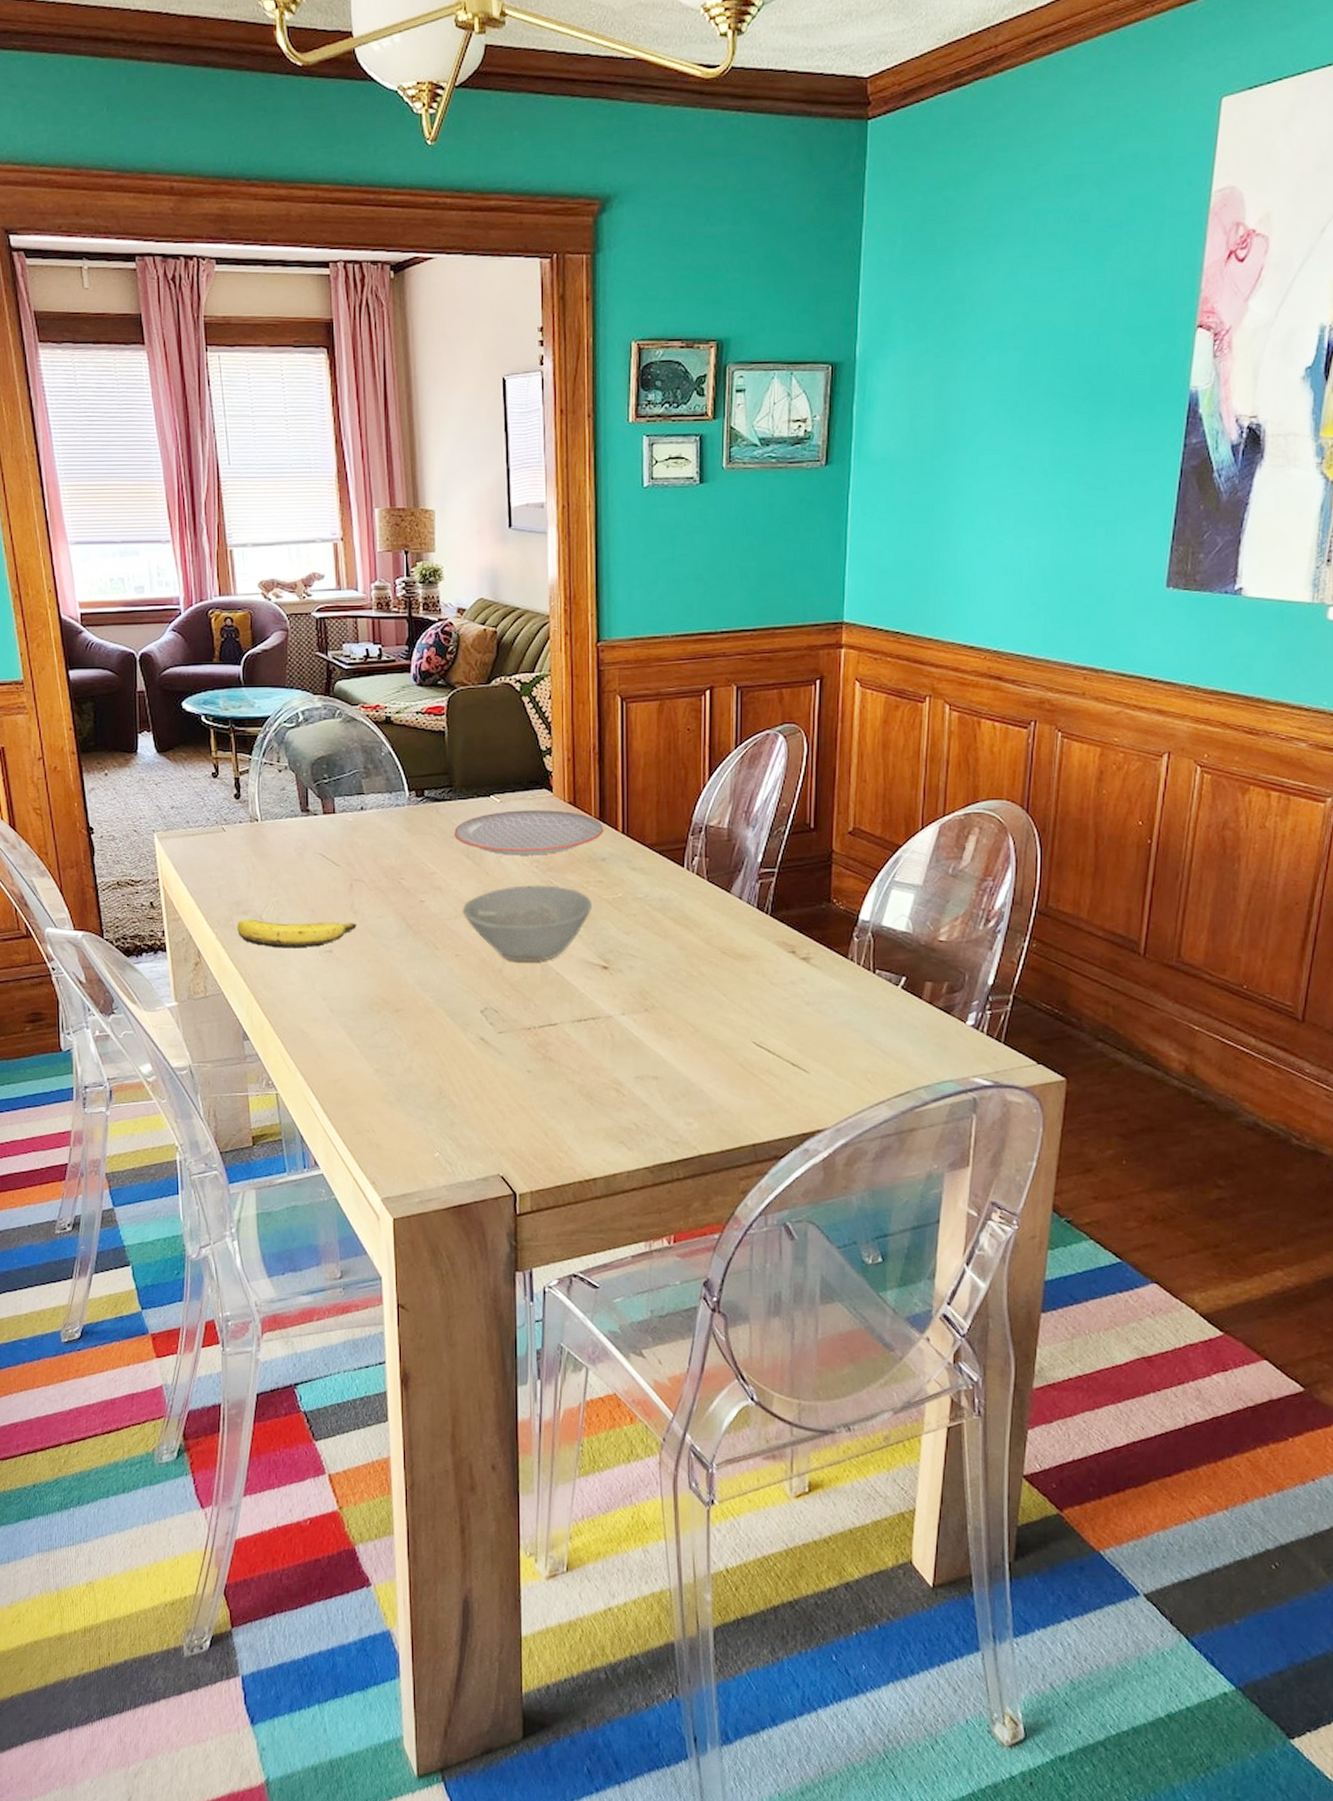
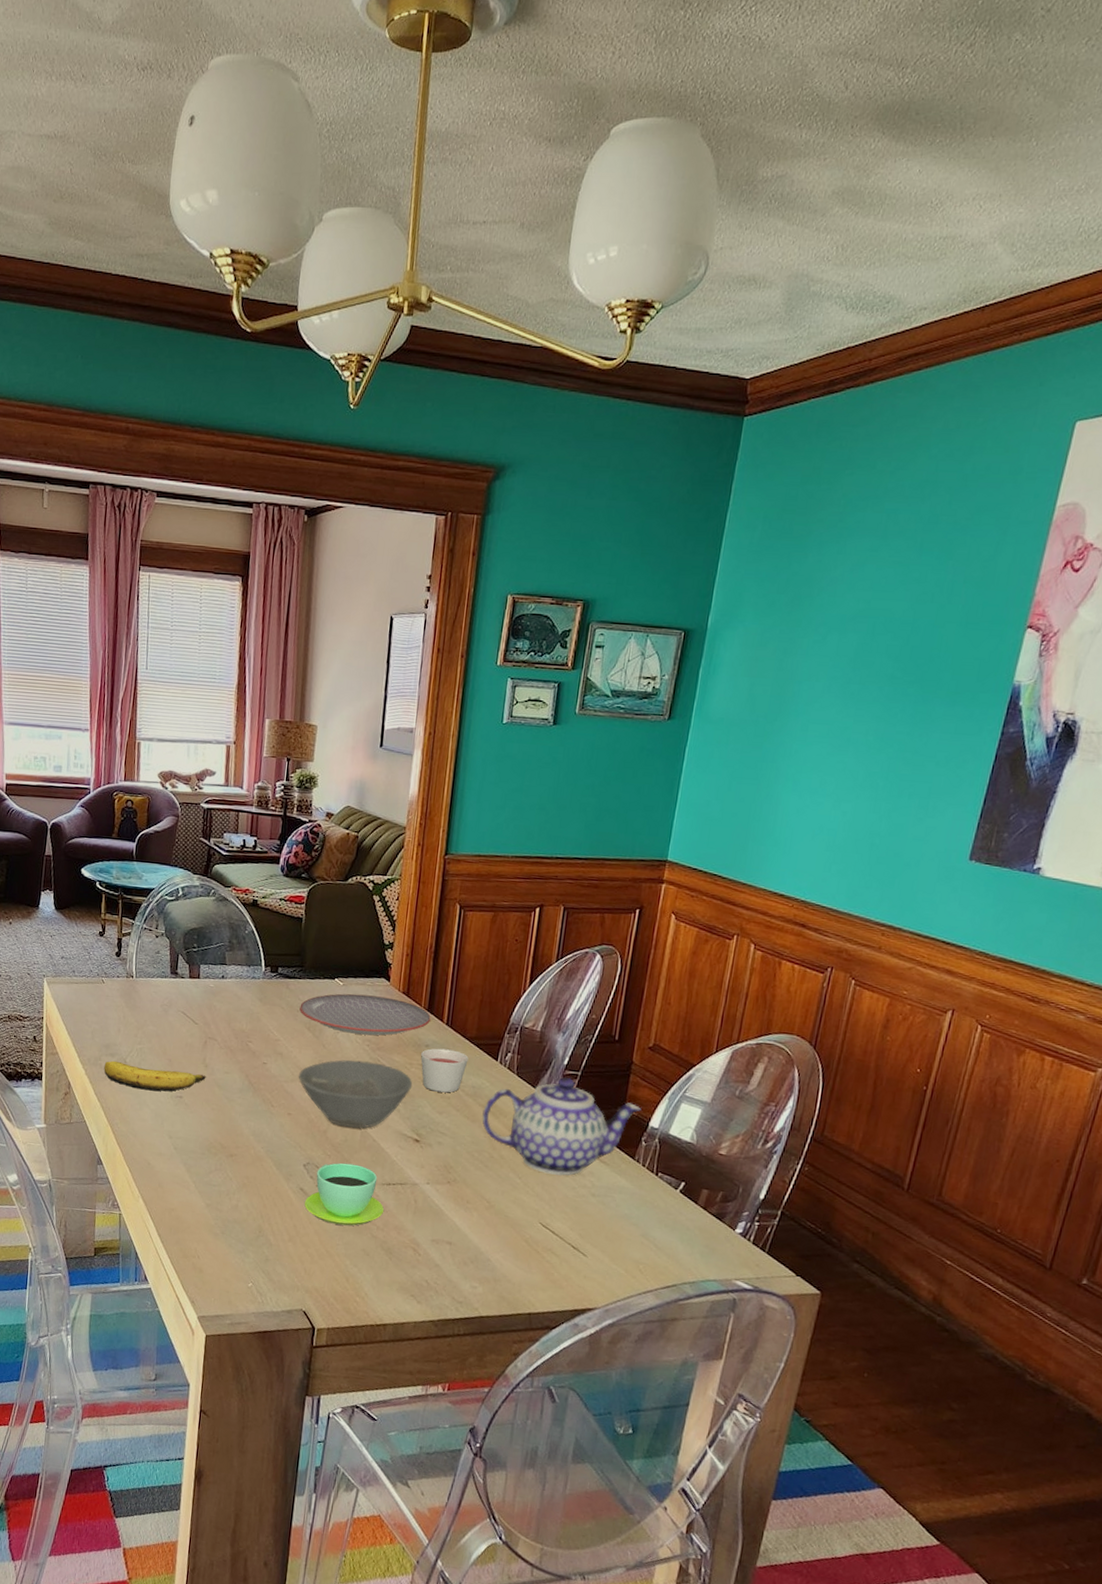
cup: none [487,1003,578,1074] -> present [304,1163,385,1226]
candle: none [598,861,651,910] -> present [421,1048,469,1093]
teapot: none [675,877,849,986] -> present [482,1077,642,1176]

